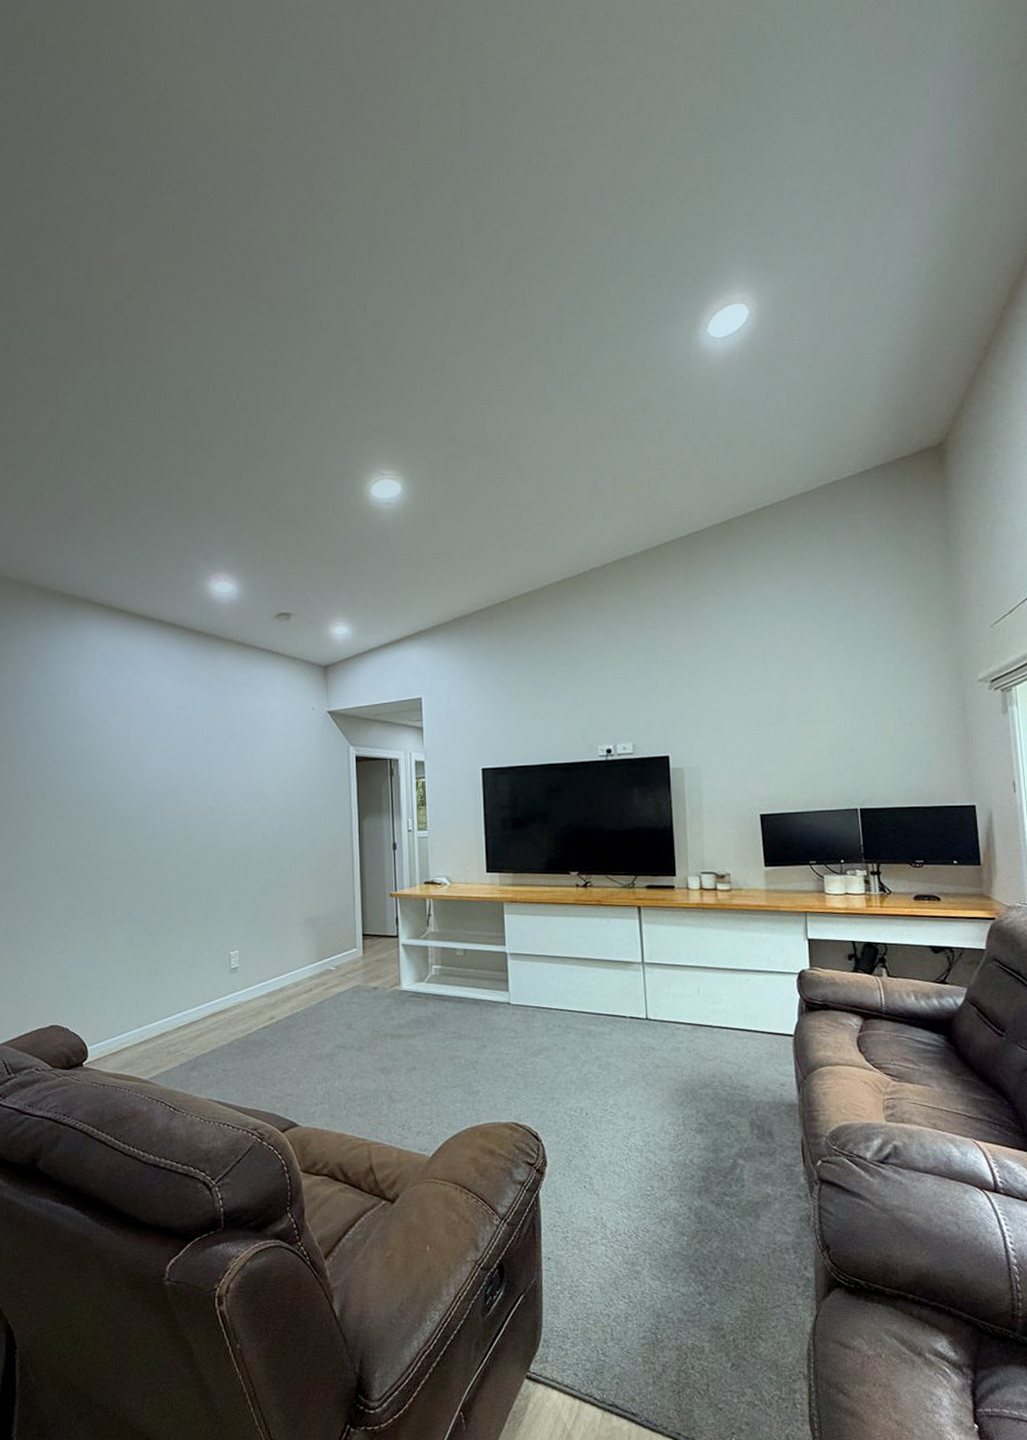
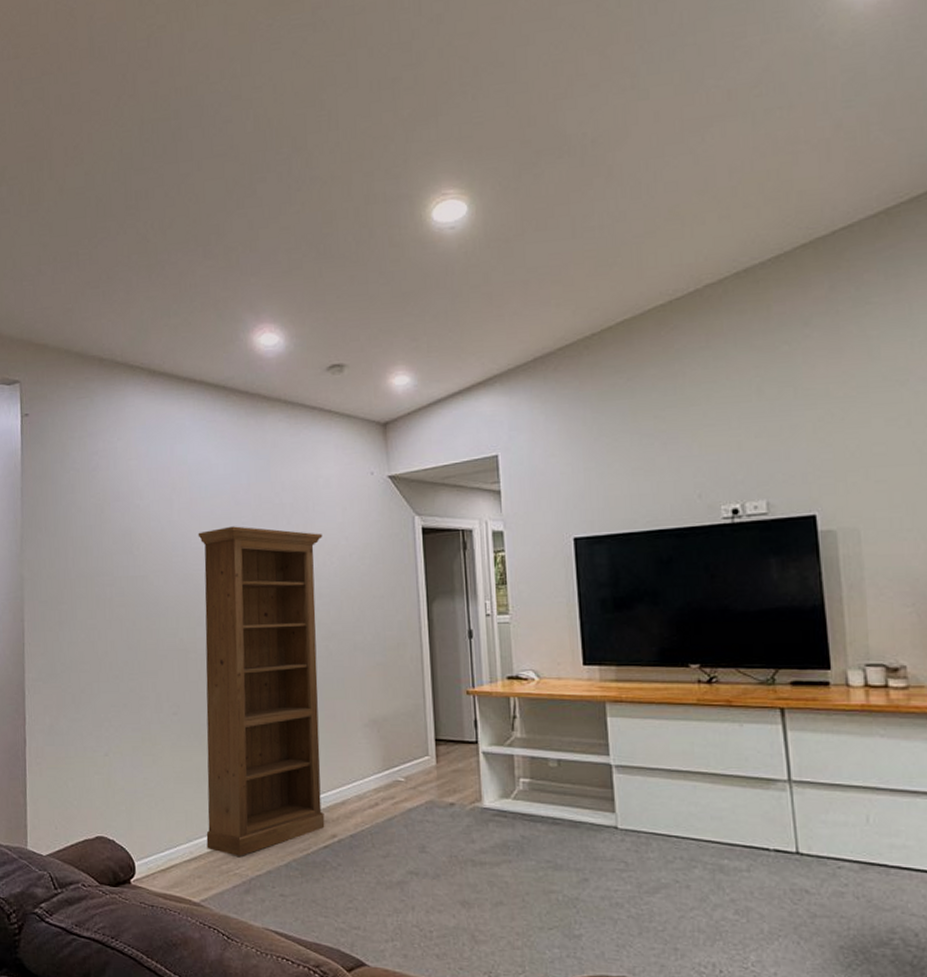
bookshelf: none [153,750,268,1038] -> present [198,526,325,856]

